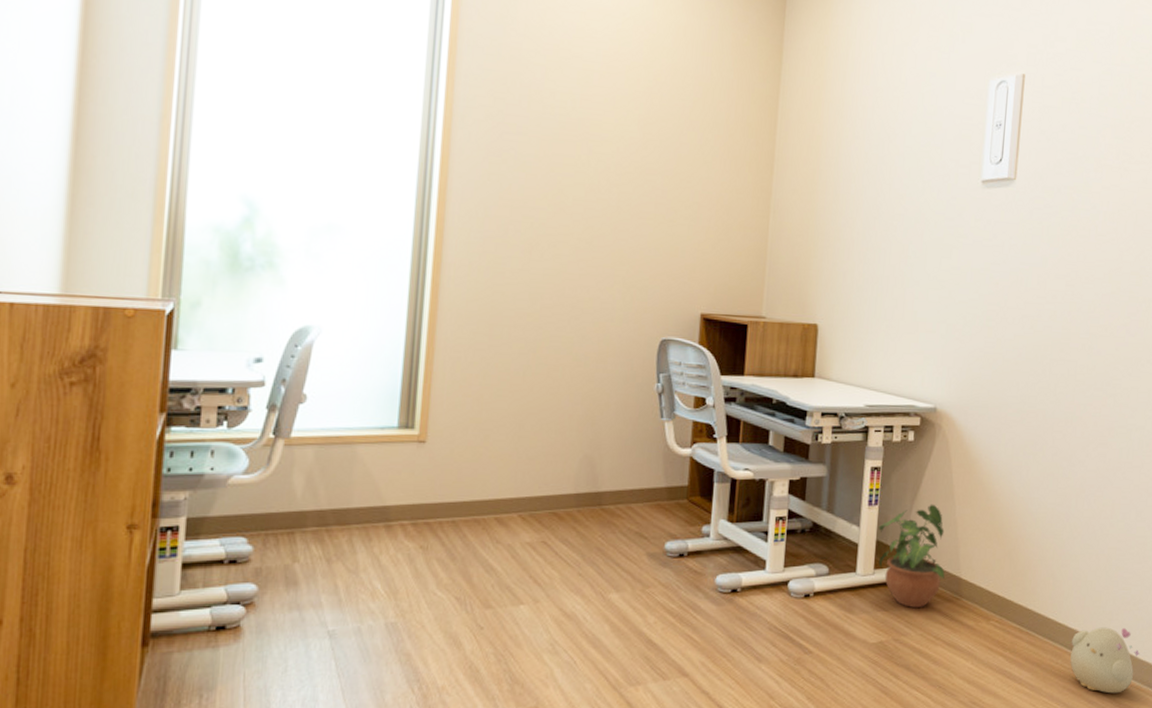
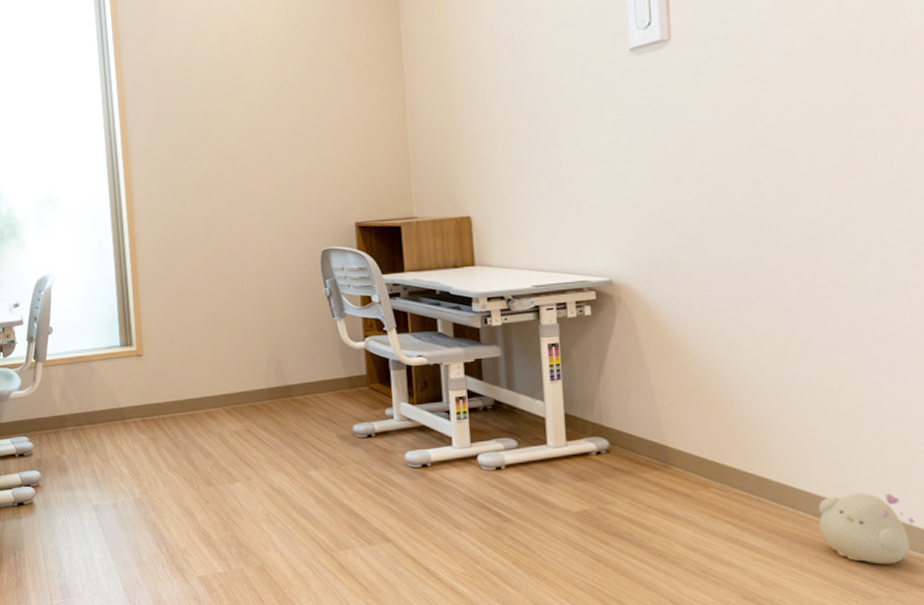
potted plant: present [878,504,945,607] -> none [565,374,648,477]

